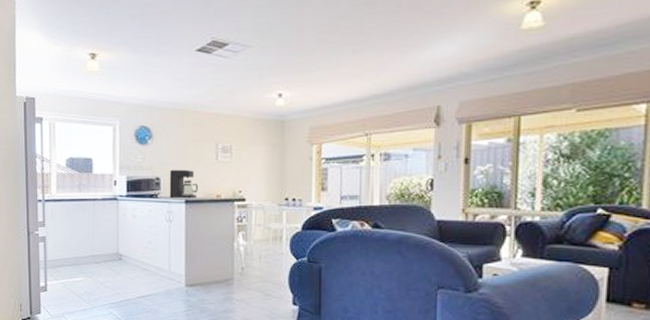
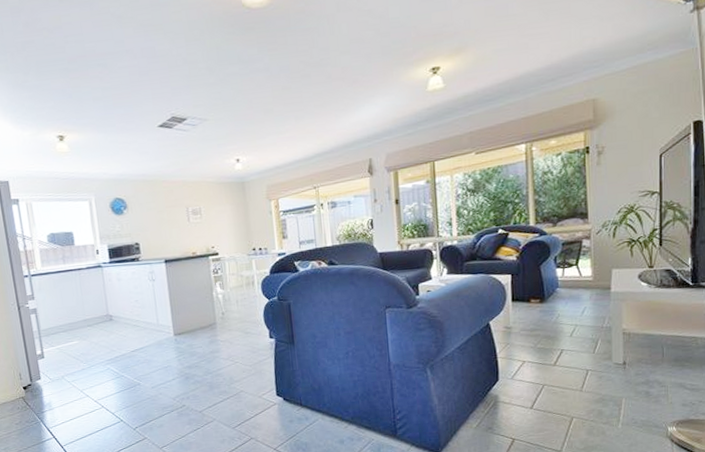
coffee maker: present [169,169,198,199] -> none [147,233,175,260]

